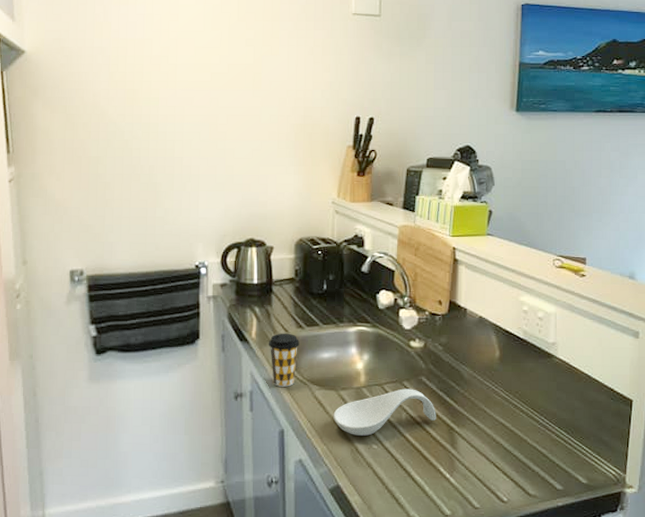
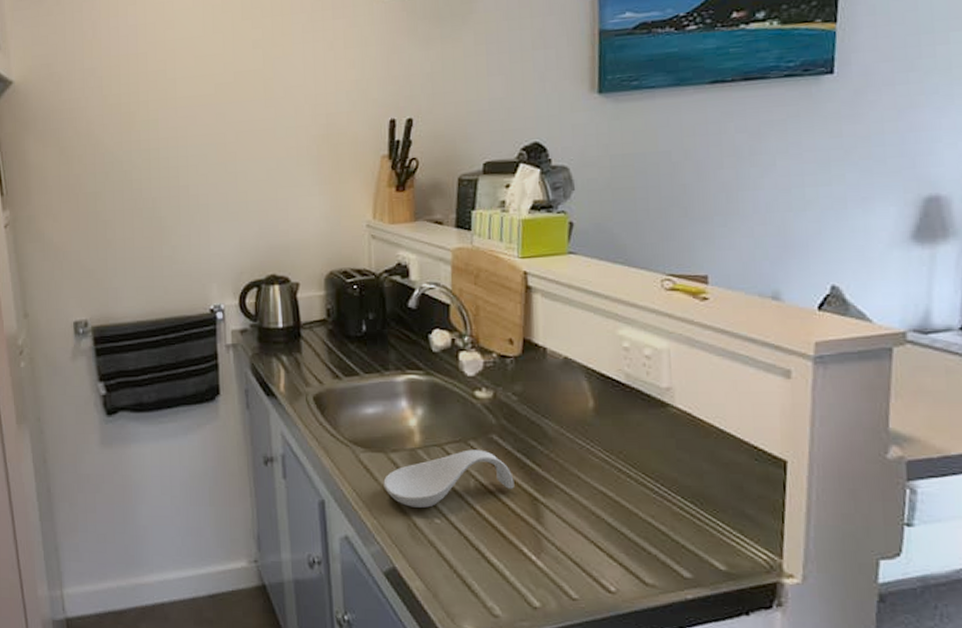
coffee cup: present [268,333,299,387] -> none [299,385,337,449]

